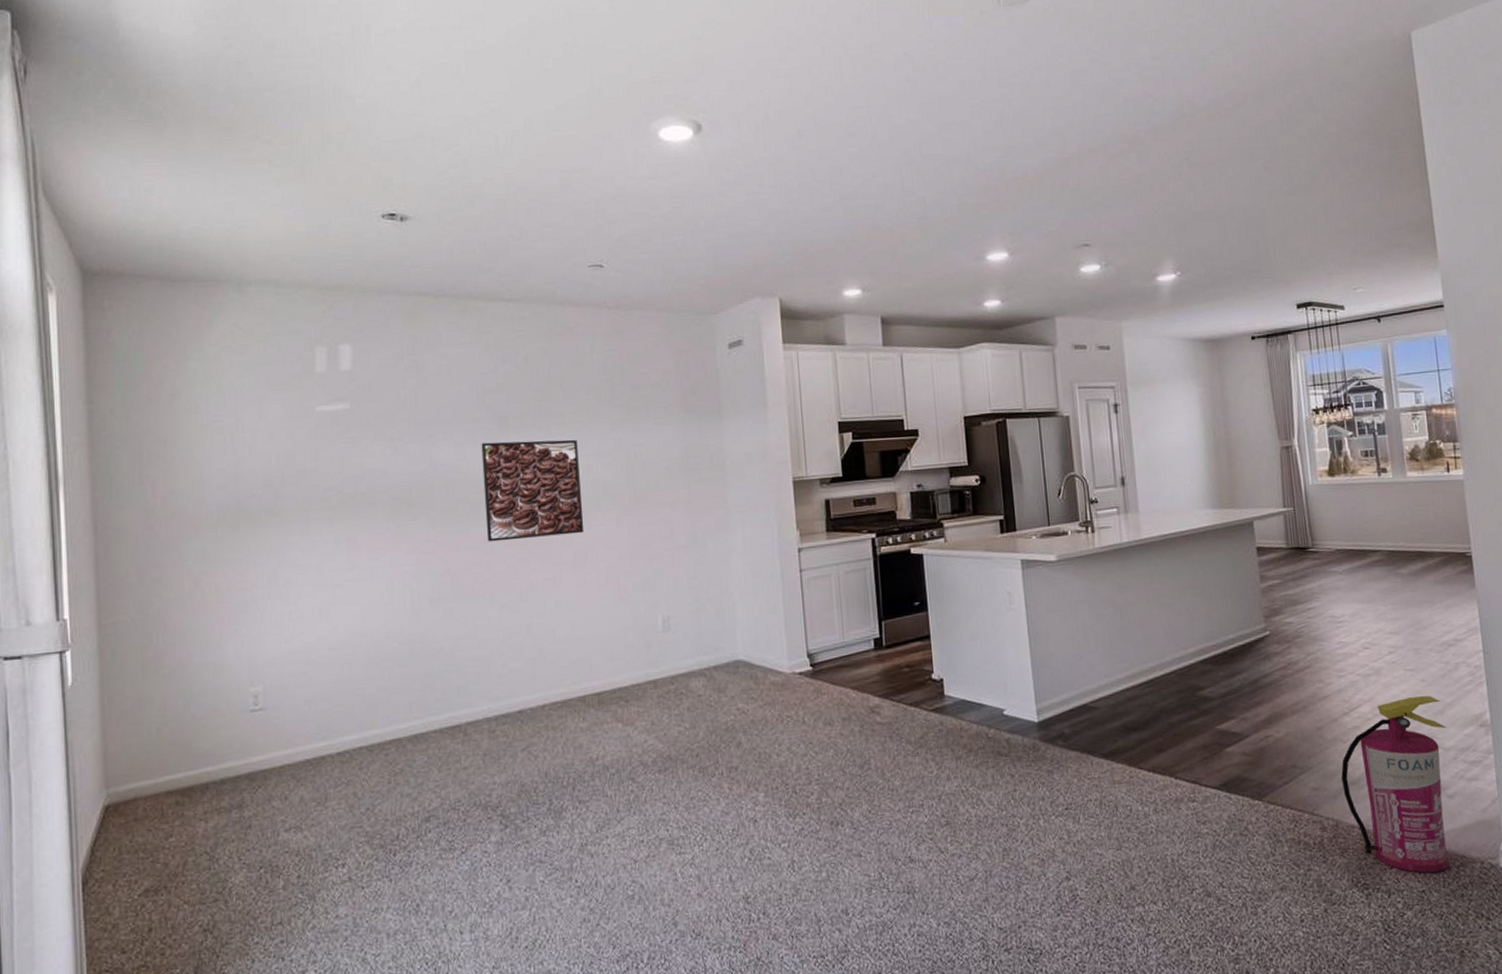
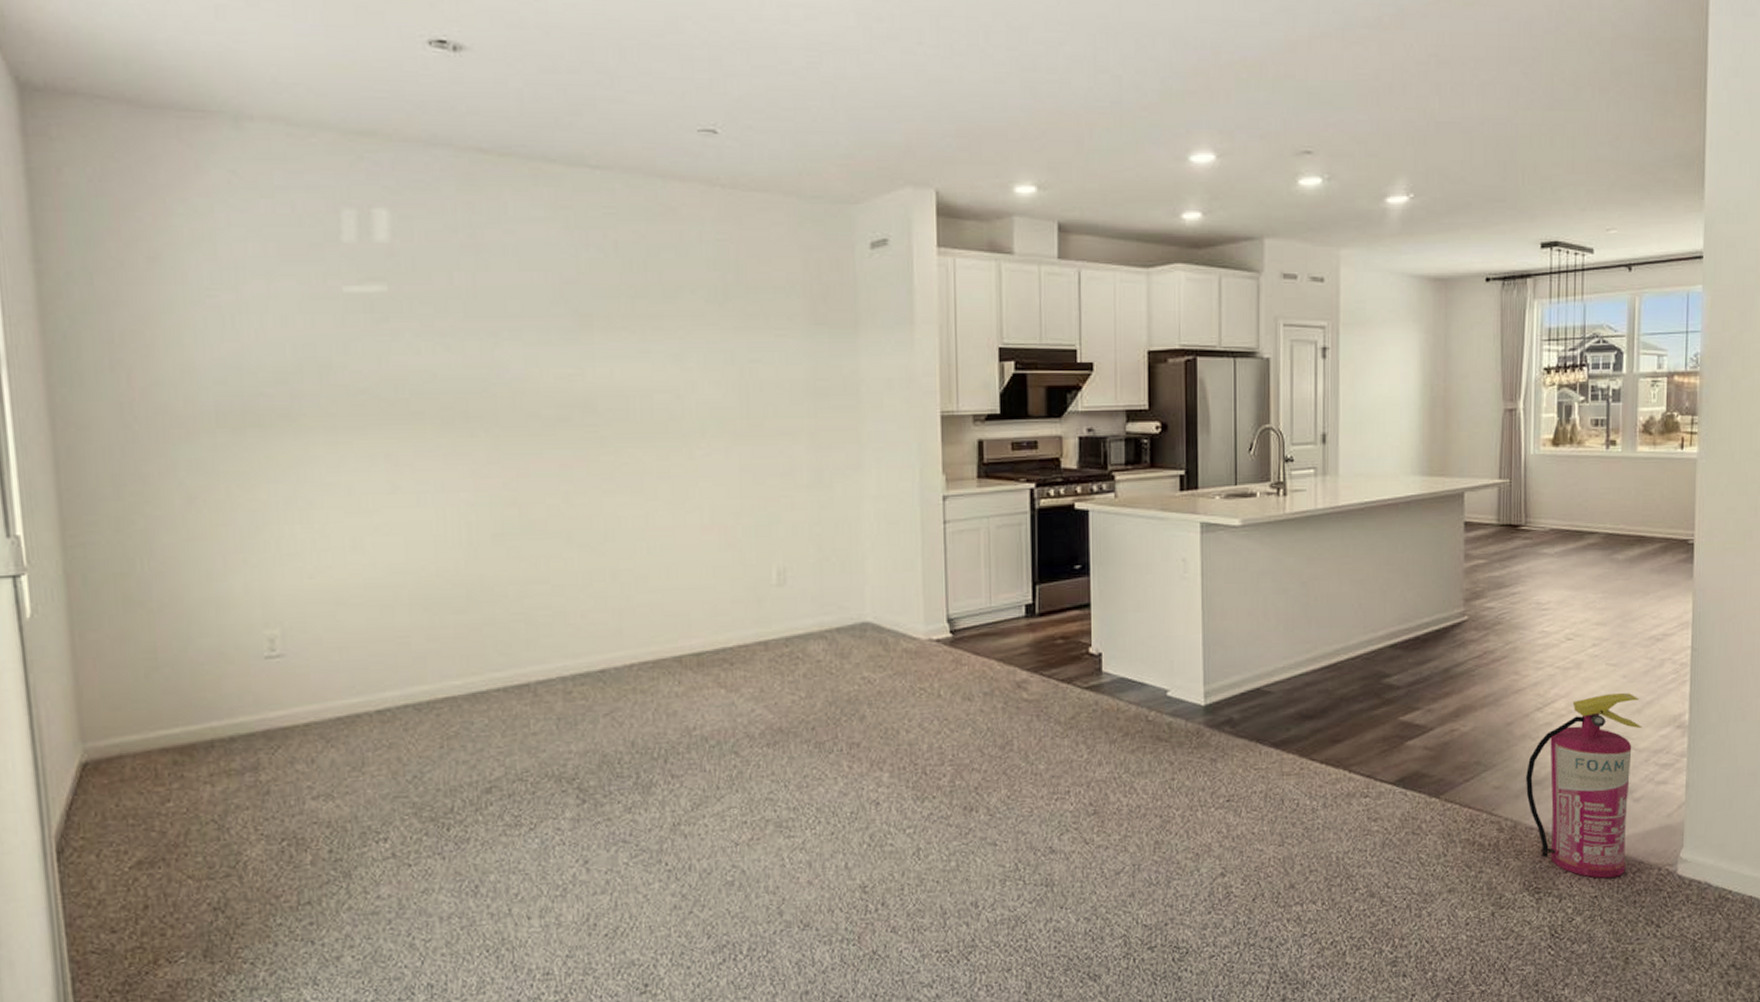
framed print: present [481,439,585,542] -> none [557,346,686,468]

